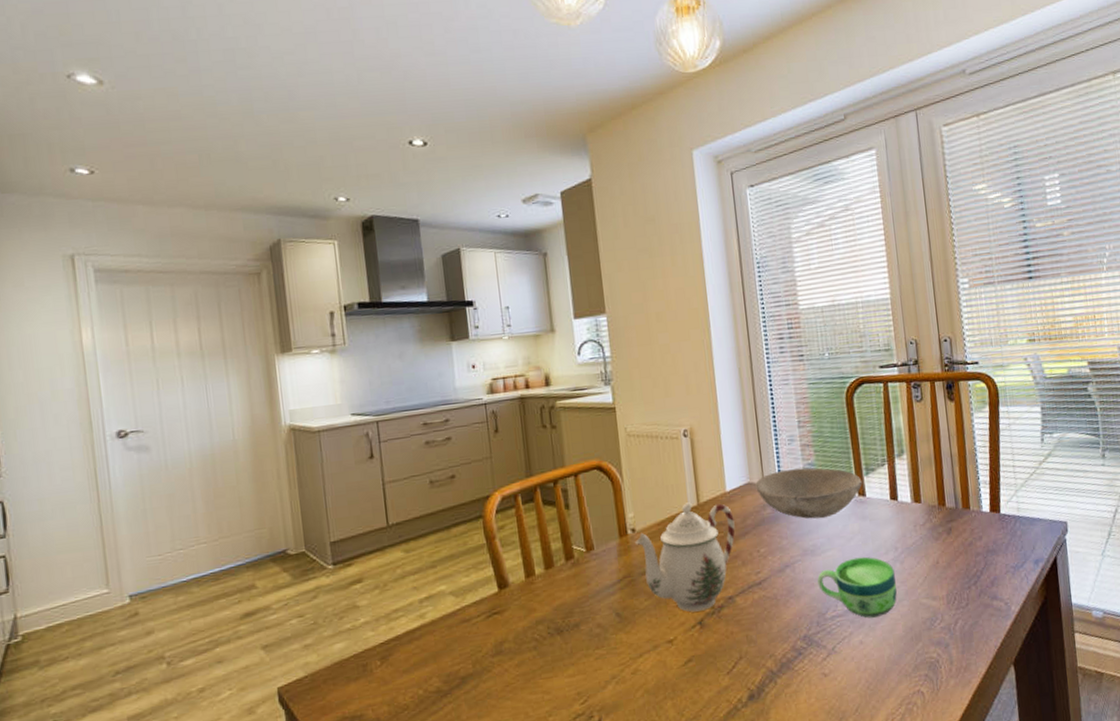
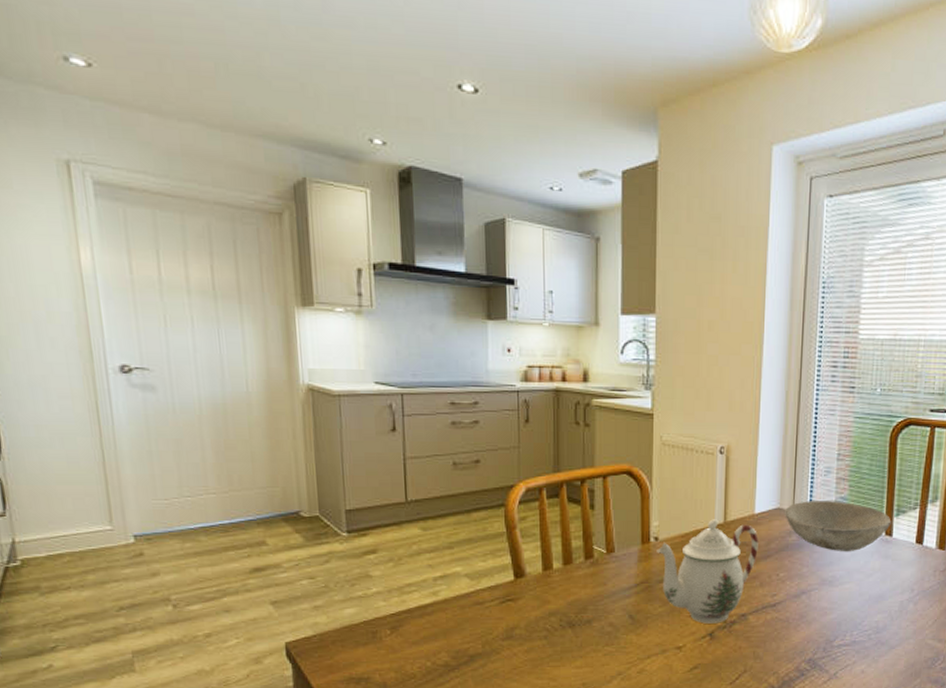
cup: present [817,557,897,618] -> none [831,593,907,651]

